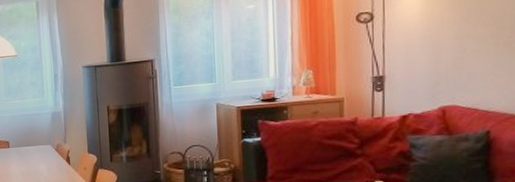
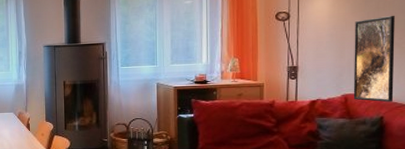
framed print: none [452,9,503,114] -> present [353,15,395,102]

